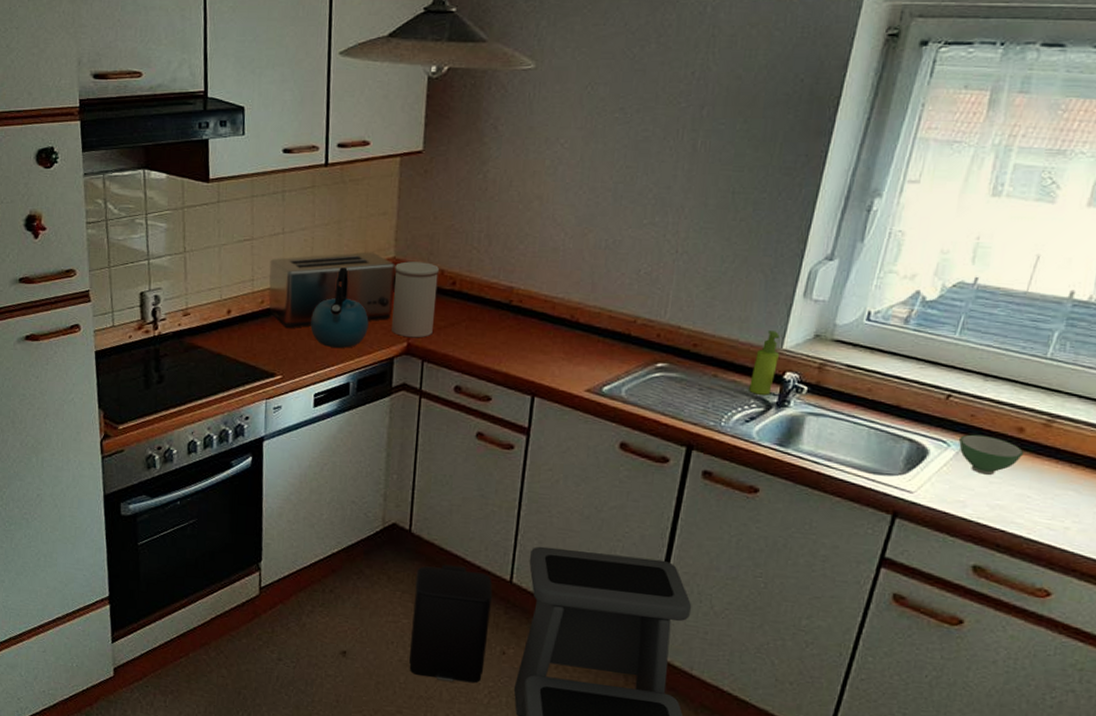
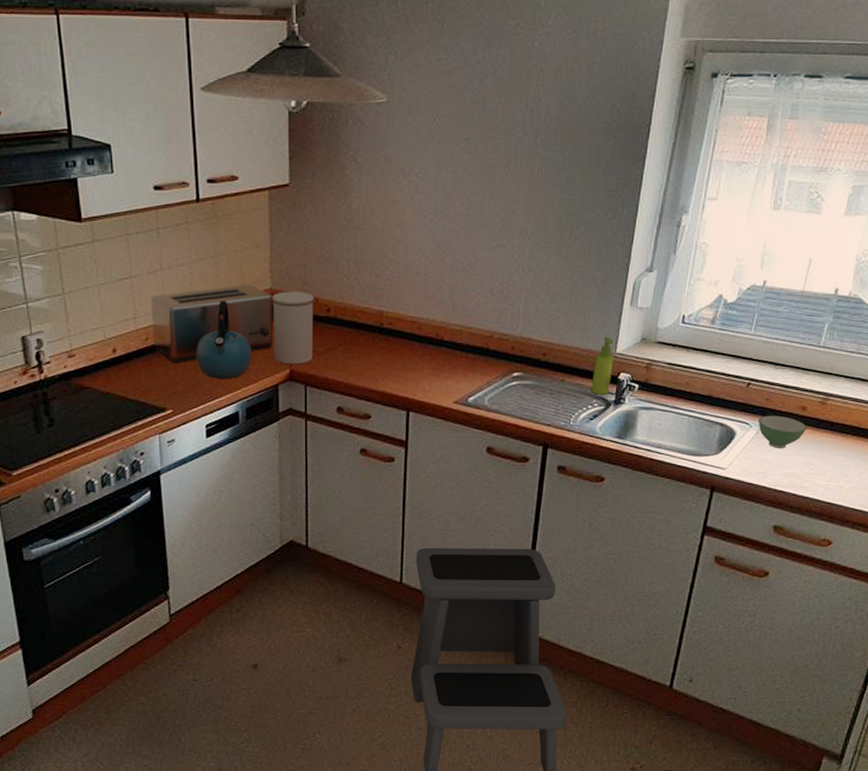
pedal bin: present [409,564,493,684] -> none [316,573,386,681]

